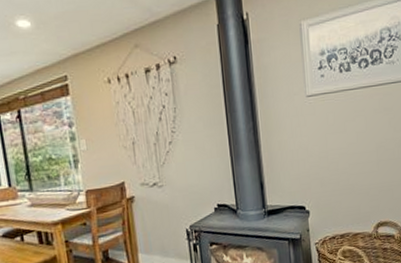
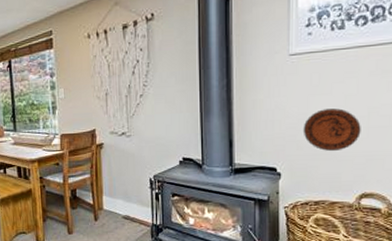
decorative plate: none [324,145,372,186] -> present [303,108,361,152]

